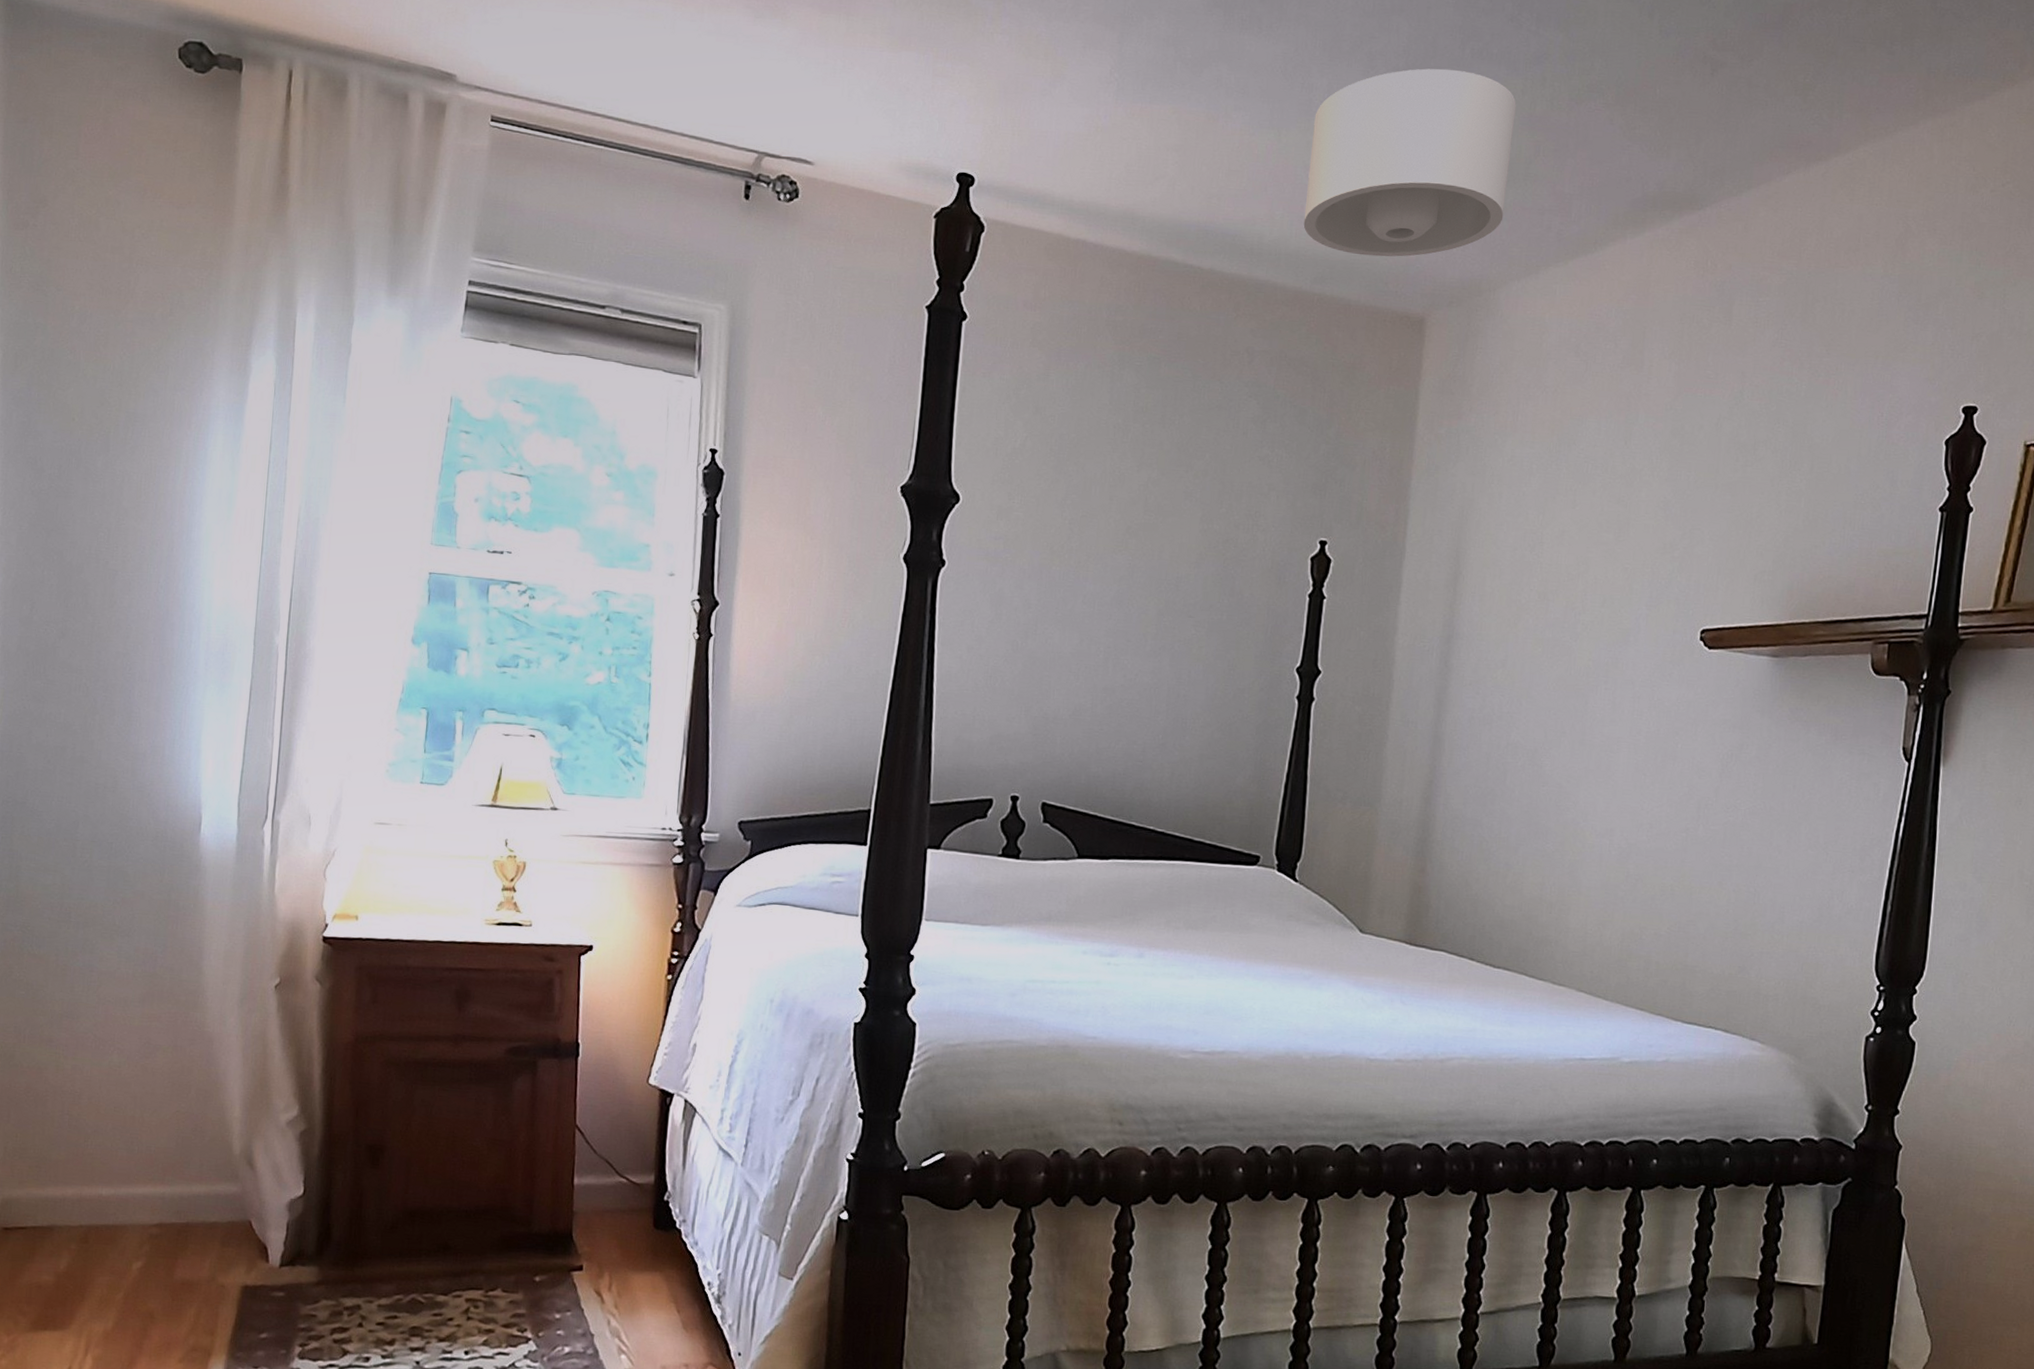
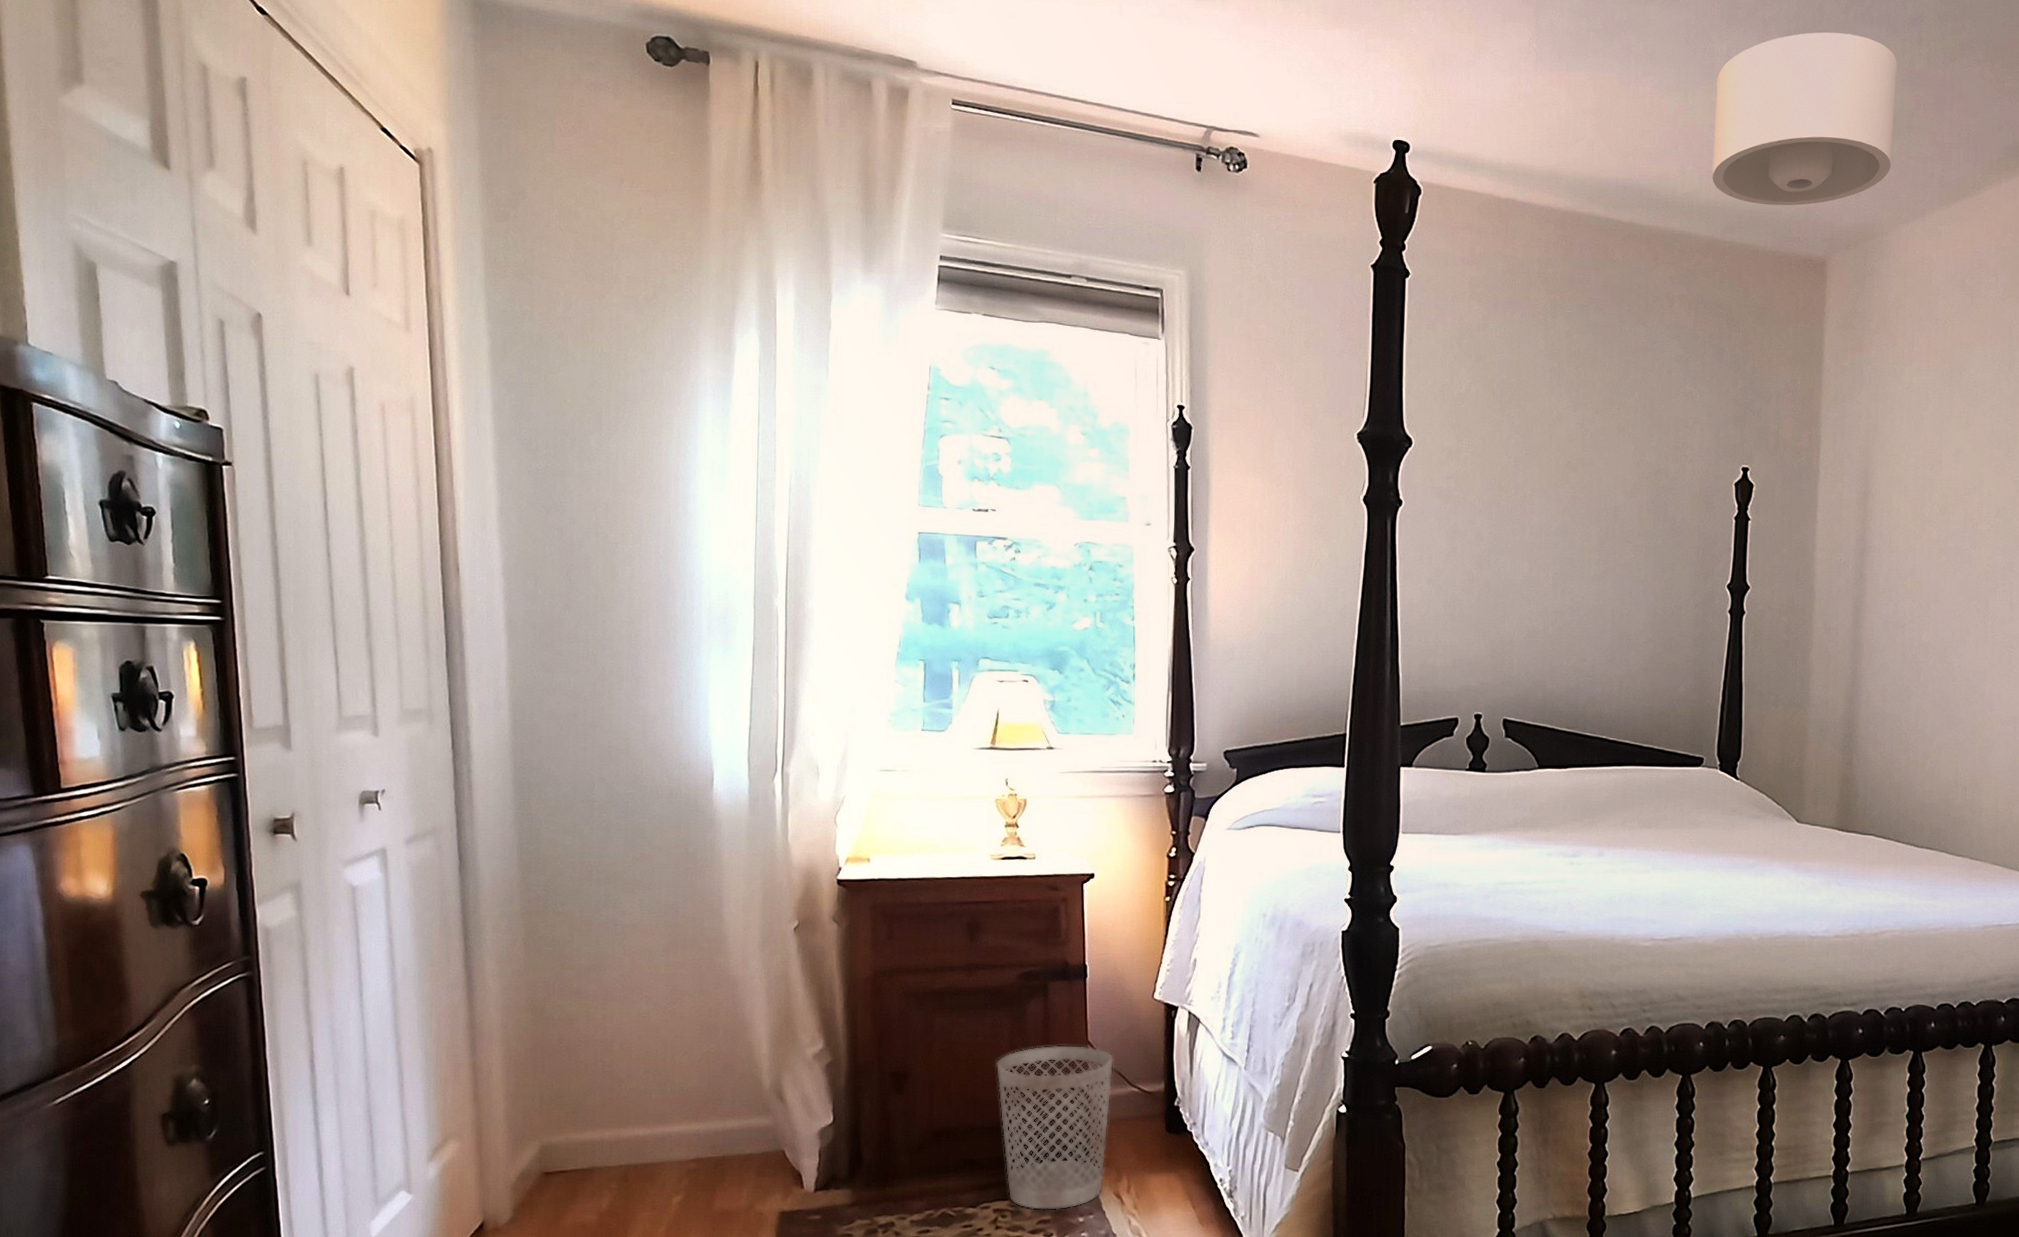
wastebasket: none [477,1126,603,1305] -> present [995,1044,1114,1211]

